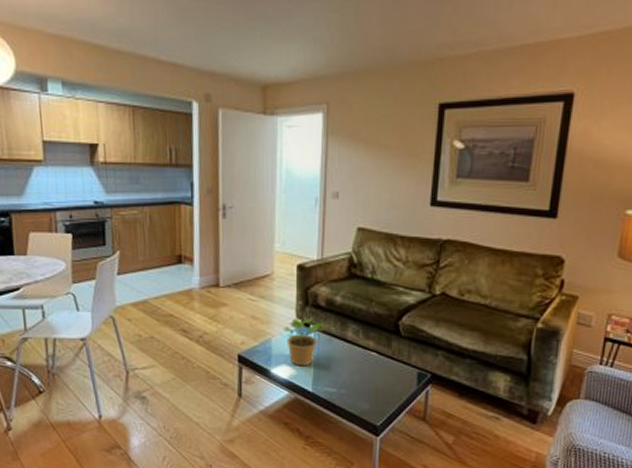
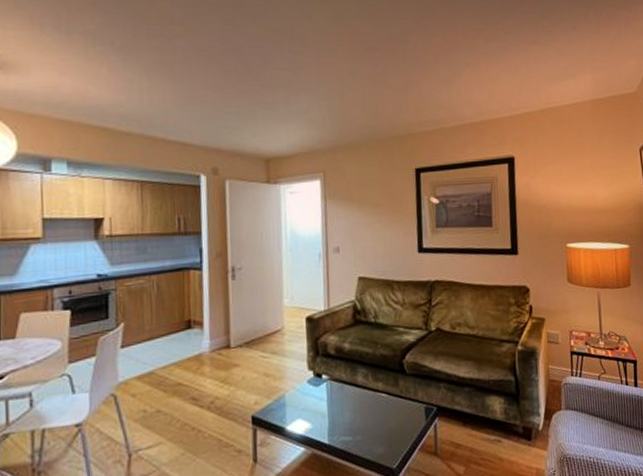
potted plant: present [283,318,324,367] -> none [296,368,335,419]

